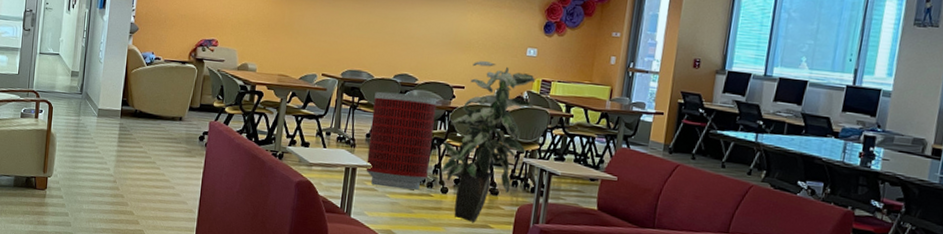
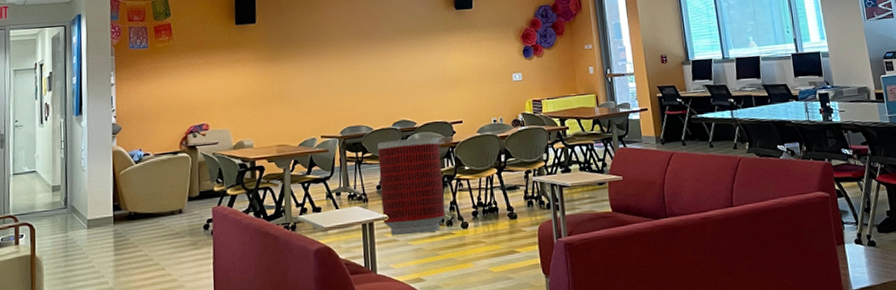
indoor plant: present [440,61,535,222] -> none [453,93,534,251]

